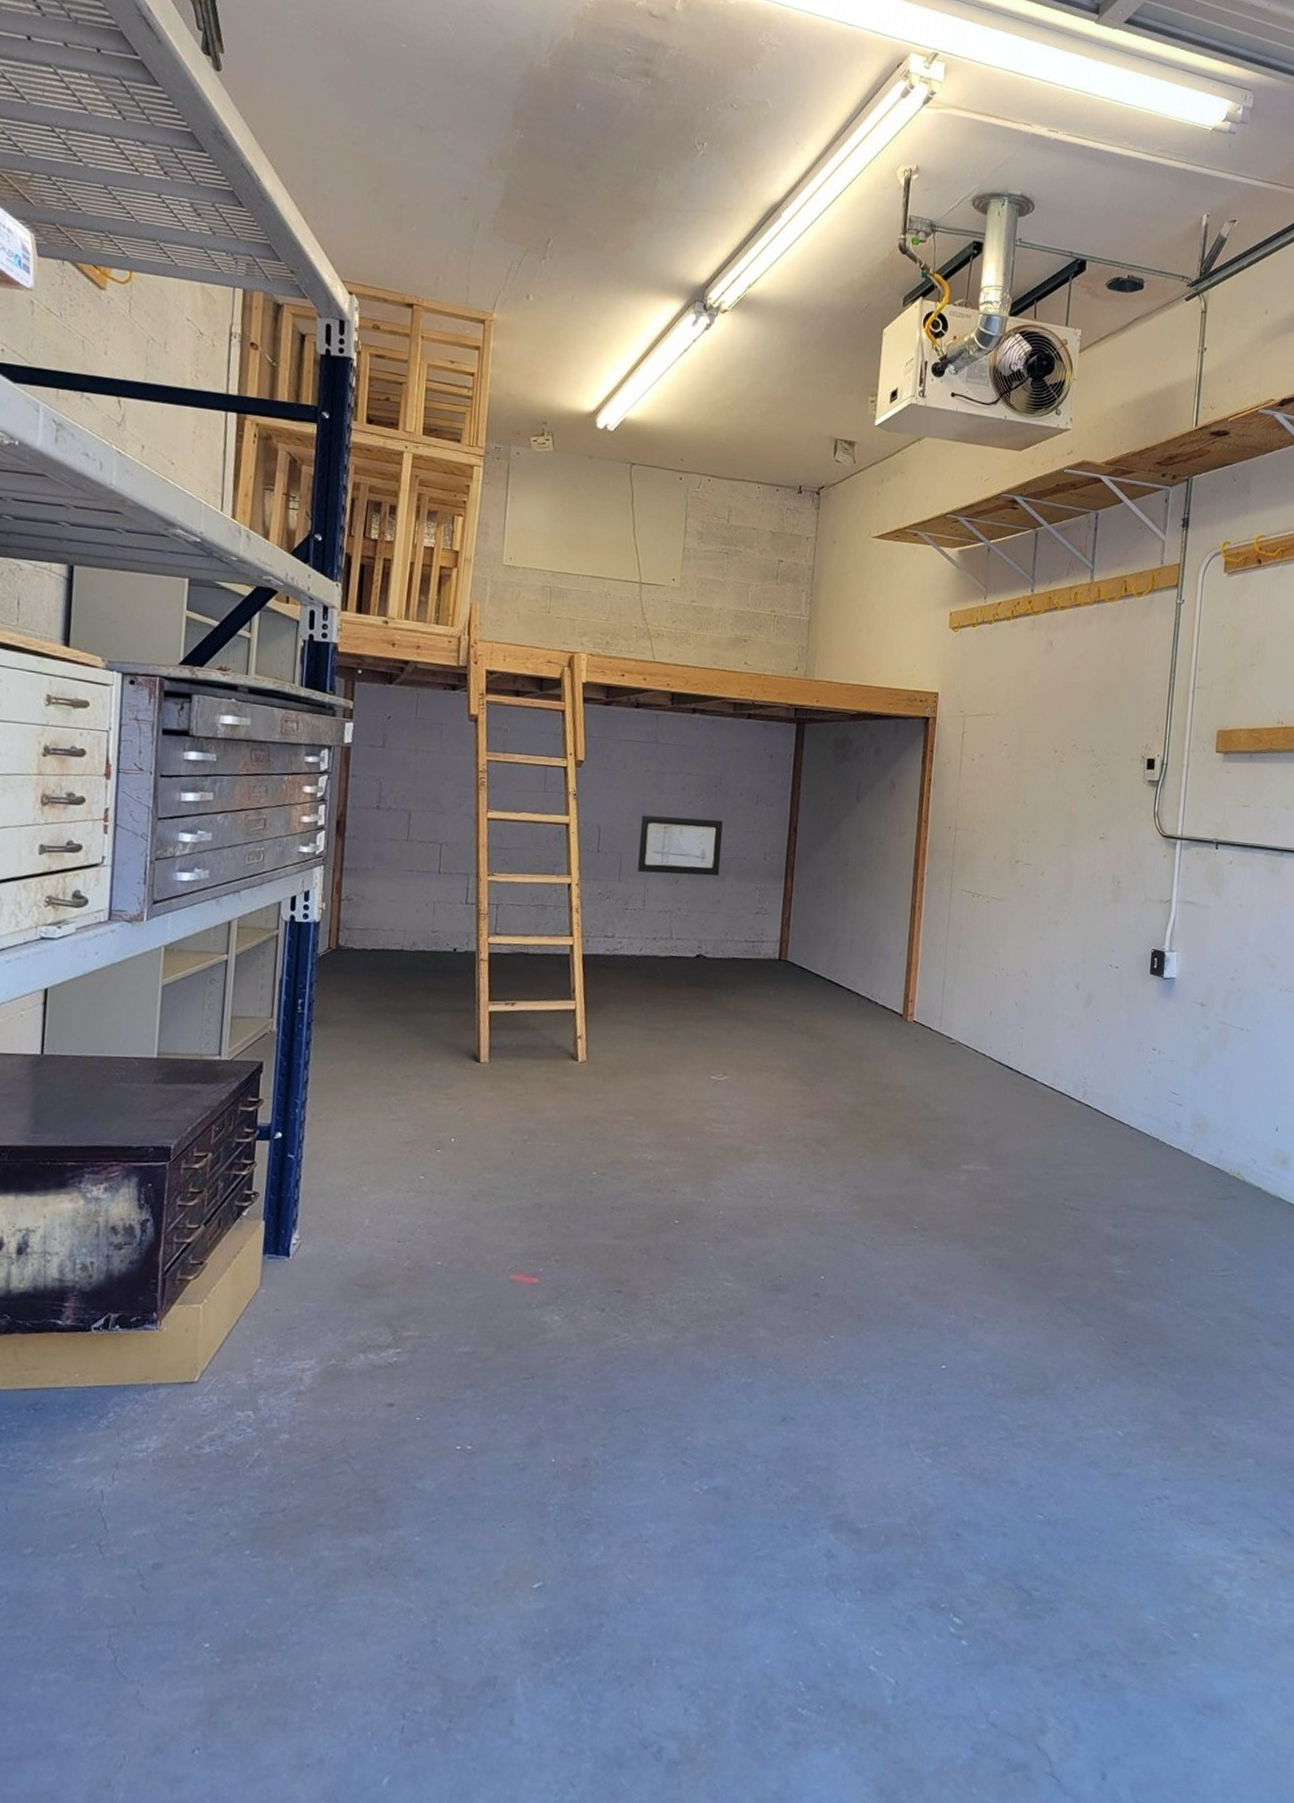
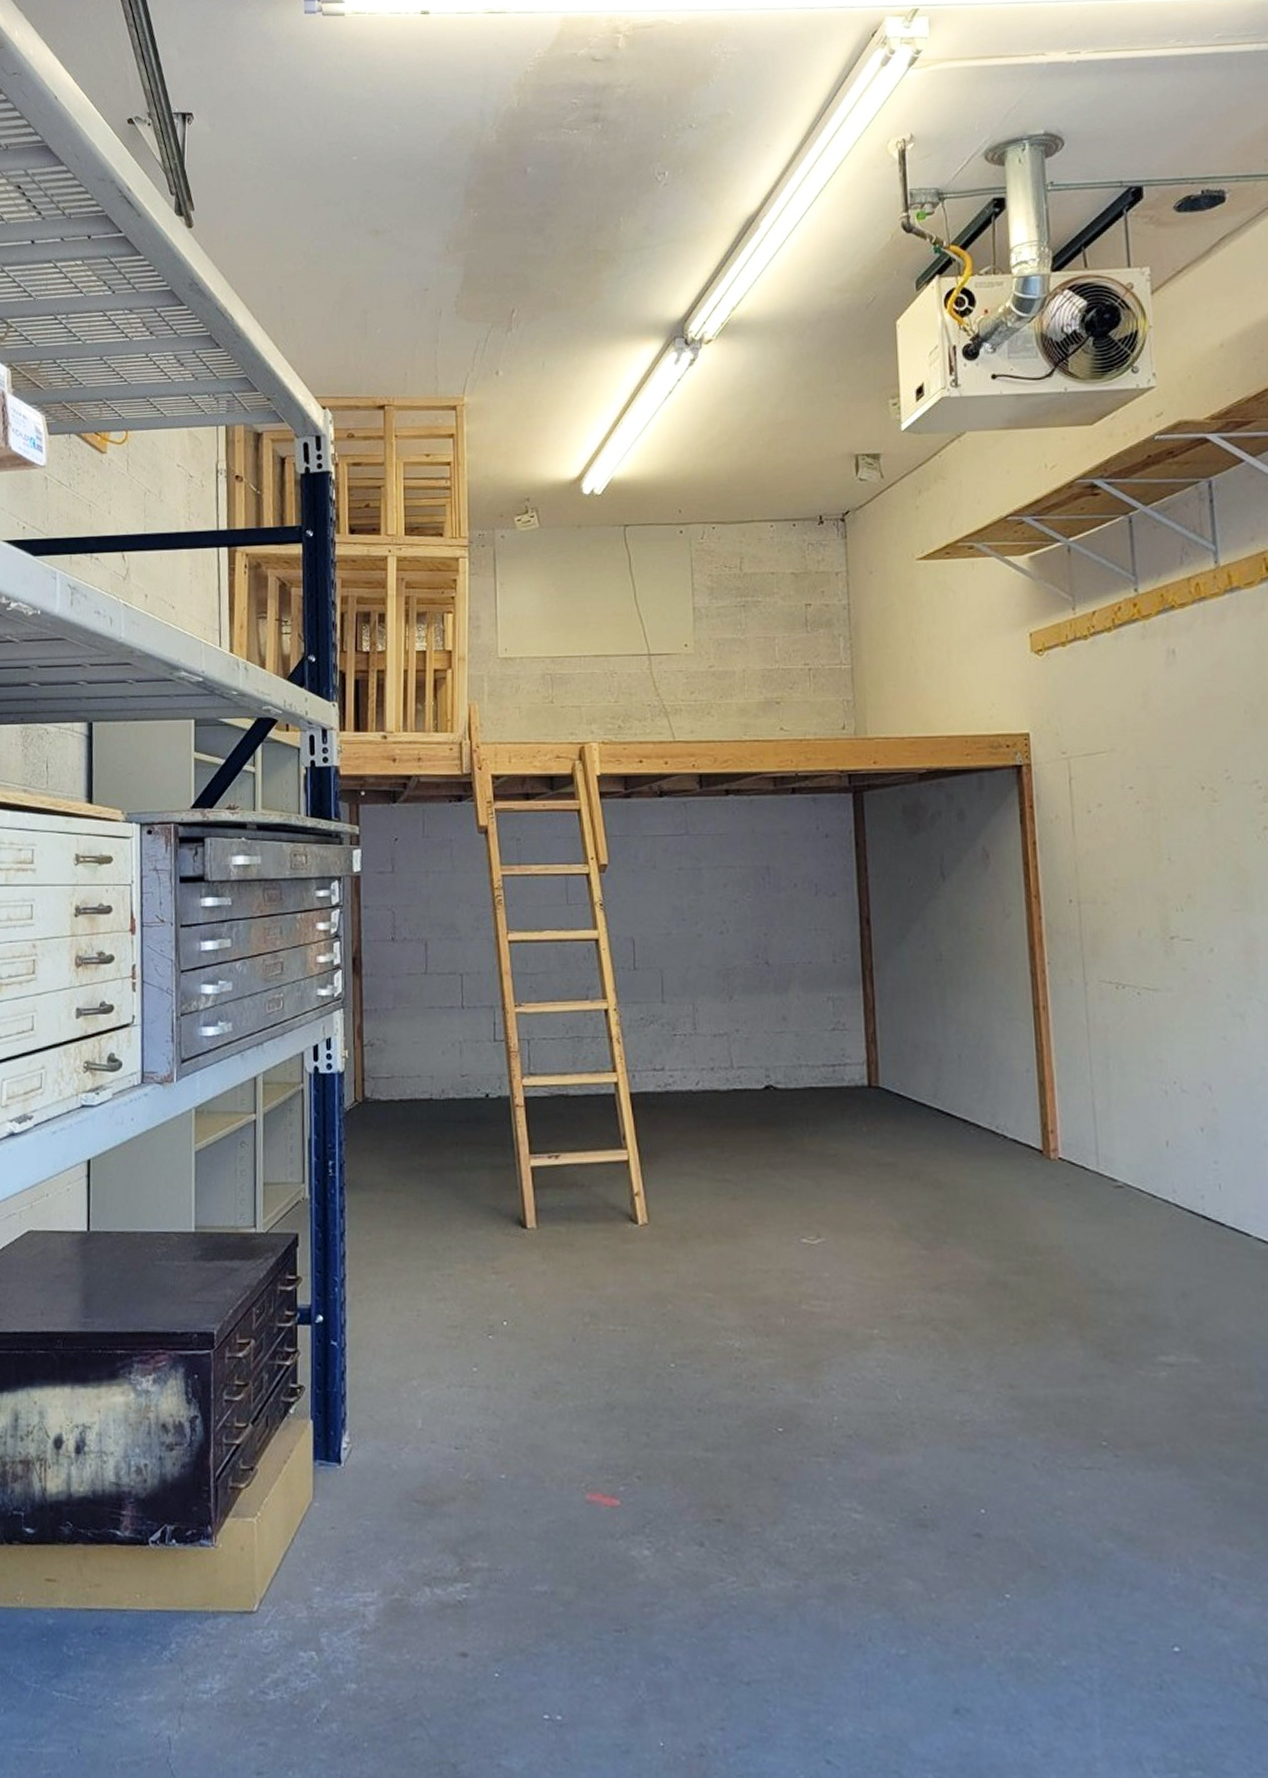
wall art: present [637,815,723,877] -> none [680,919,781,989]

